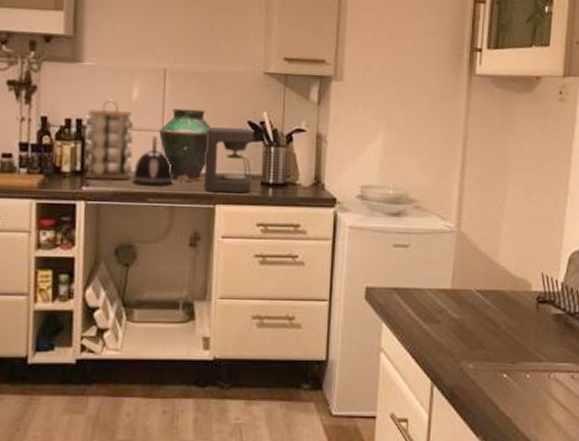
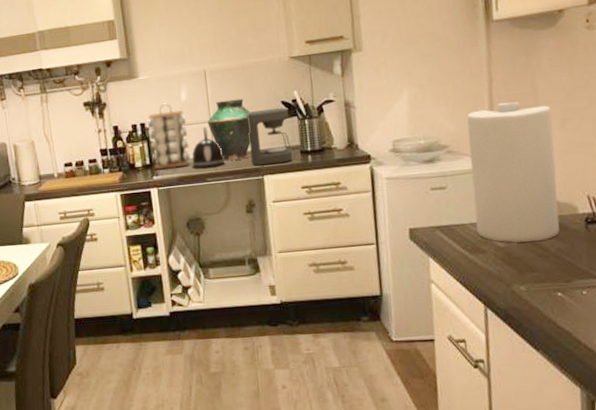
paper towel holder: none [433,162,519,317] -> present [466,102,560,243]

